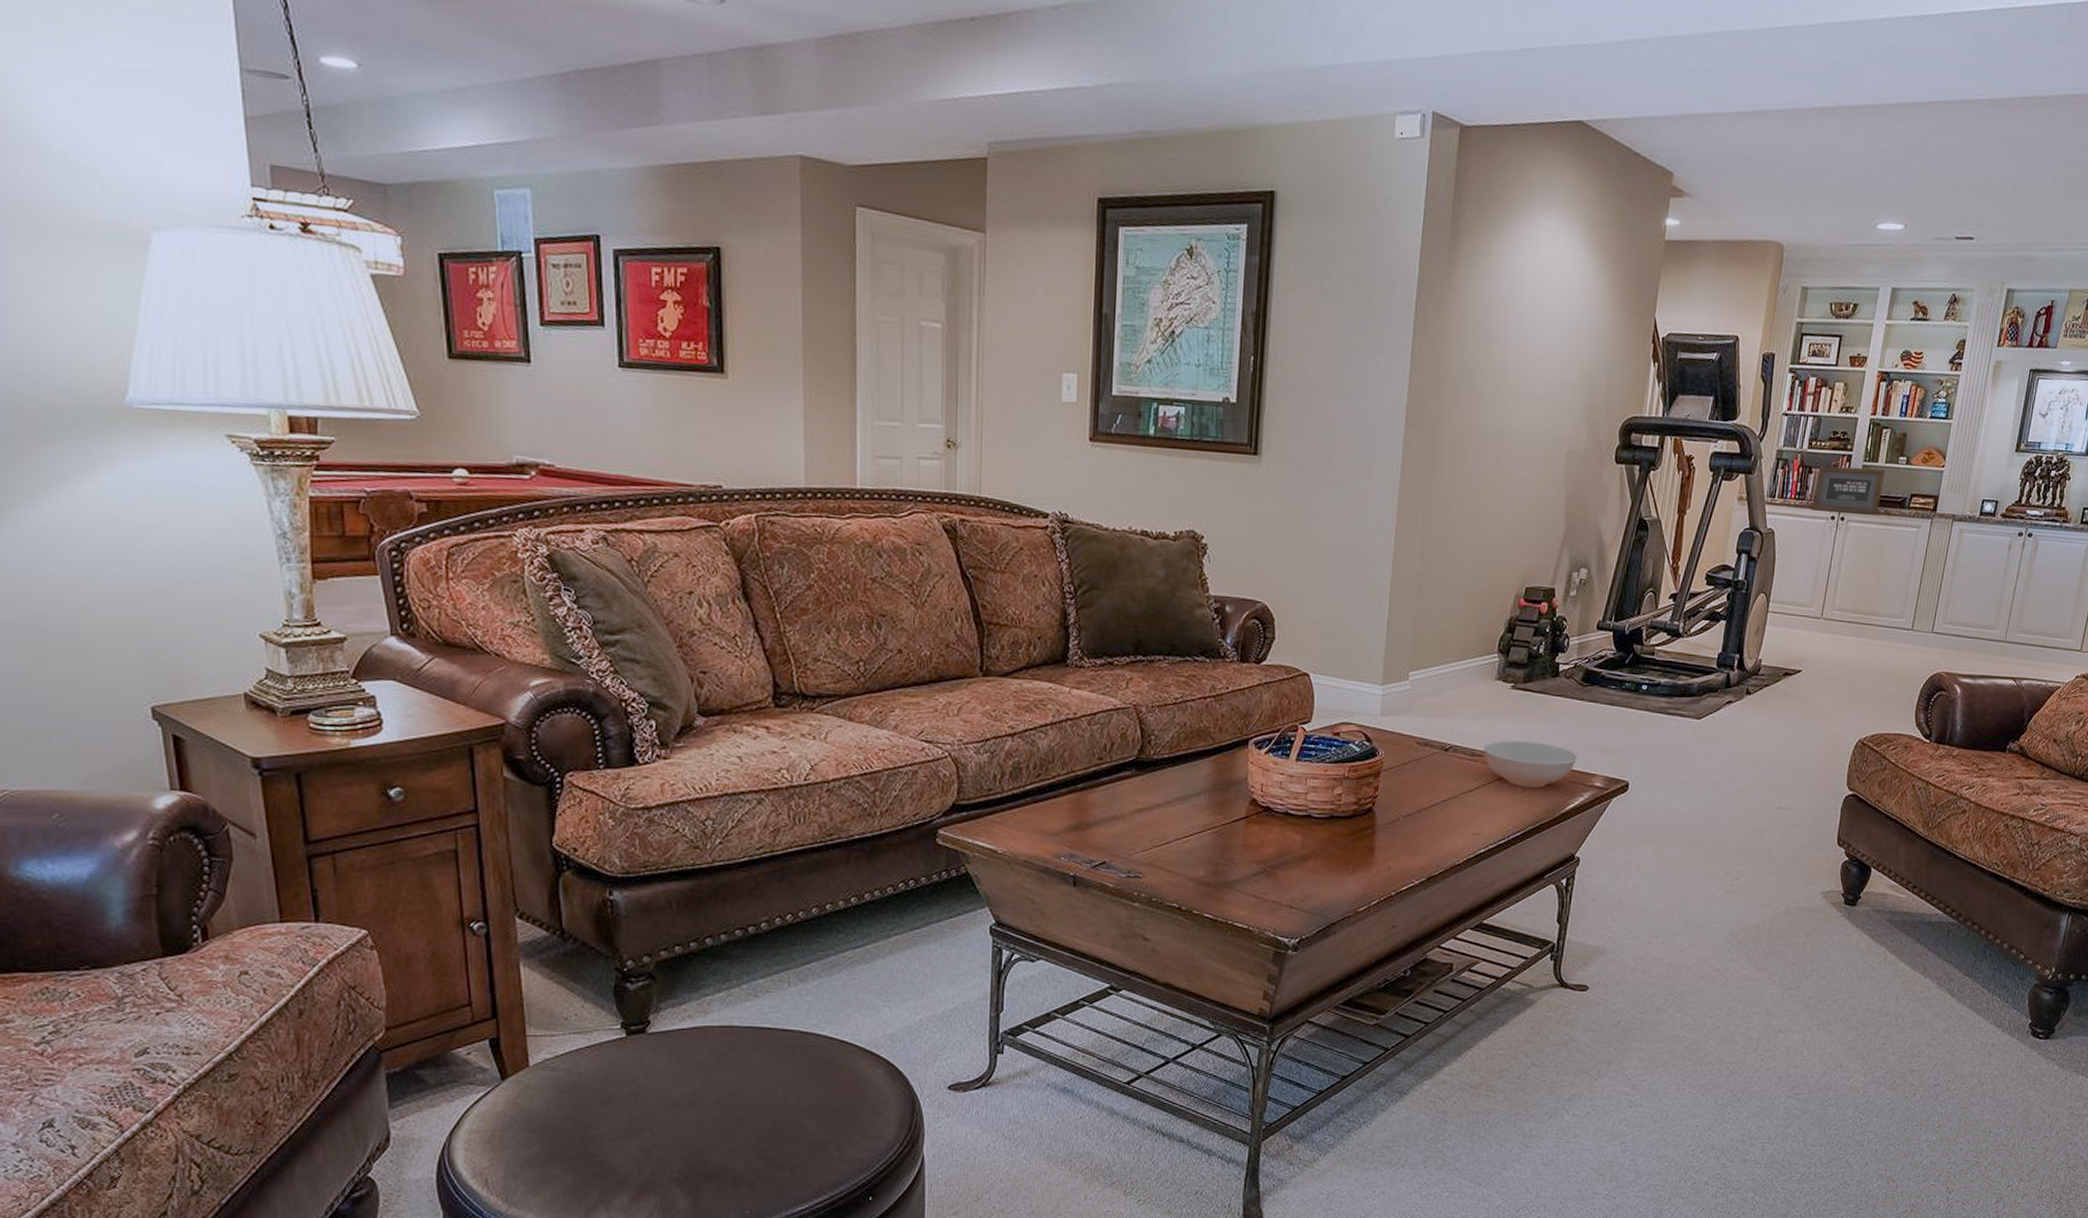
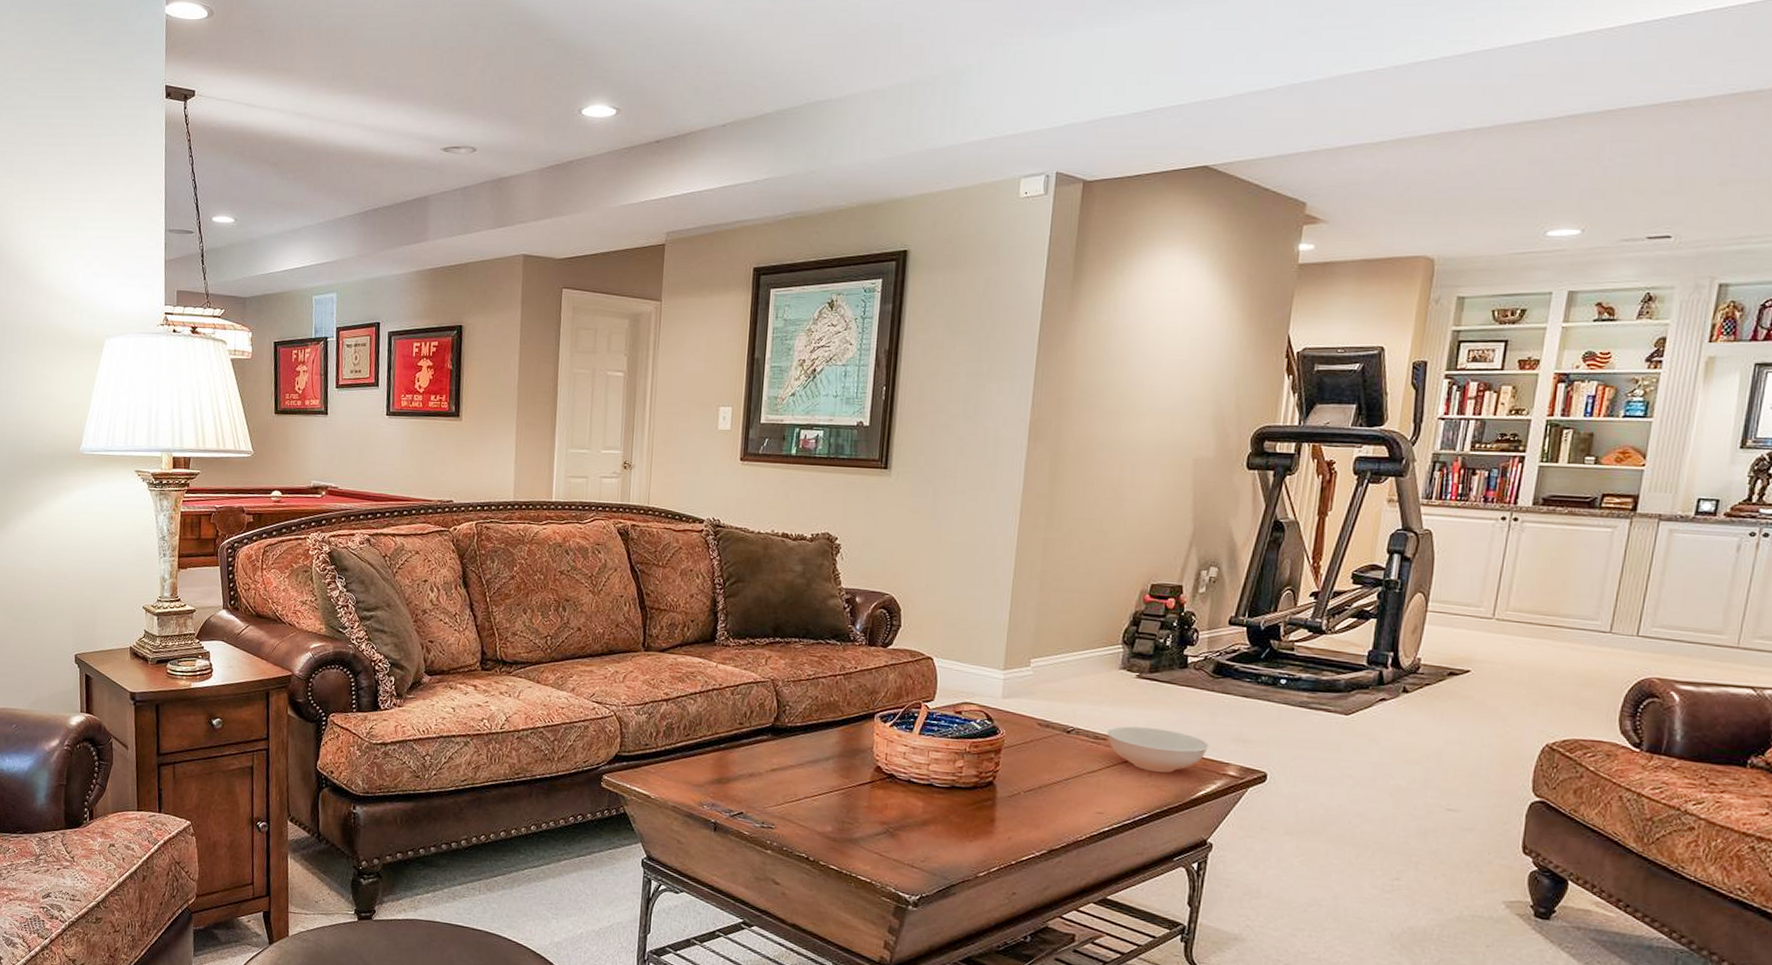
picture frame: present [1812,465,1886,515] -> none [1477,467,1569,515]

